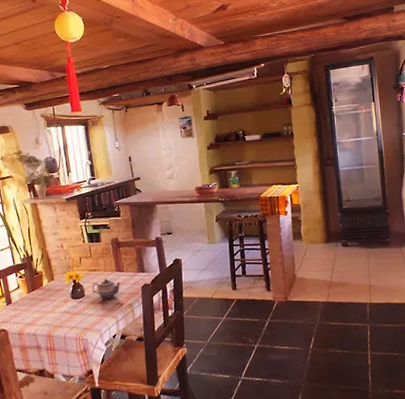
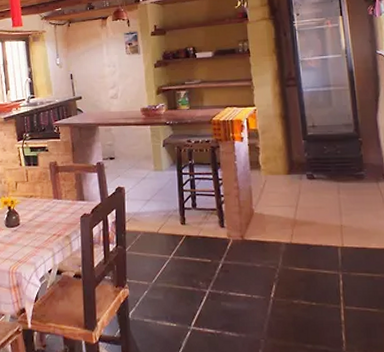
teapot: present [92,278,121,299] -> none [27,206,58,229]

